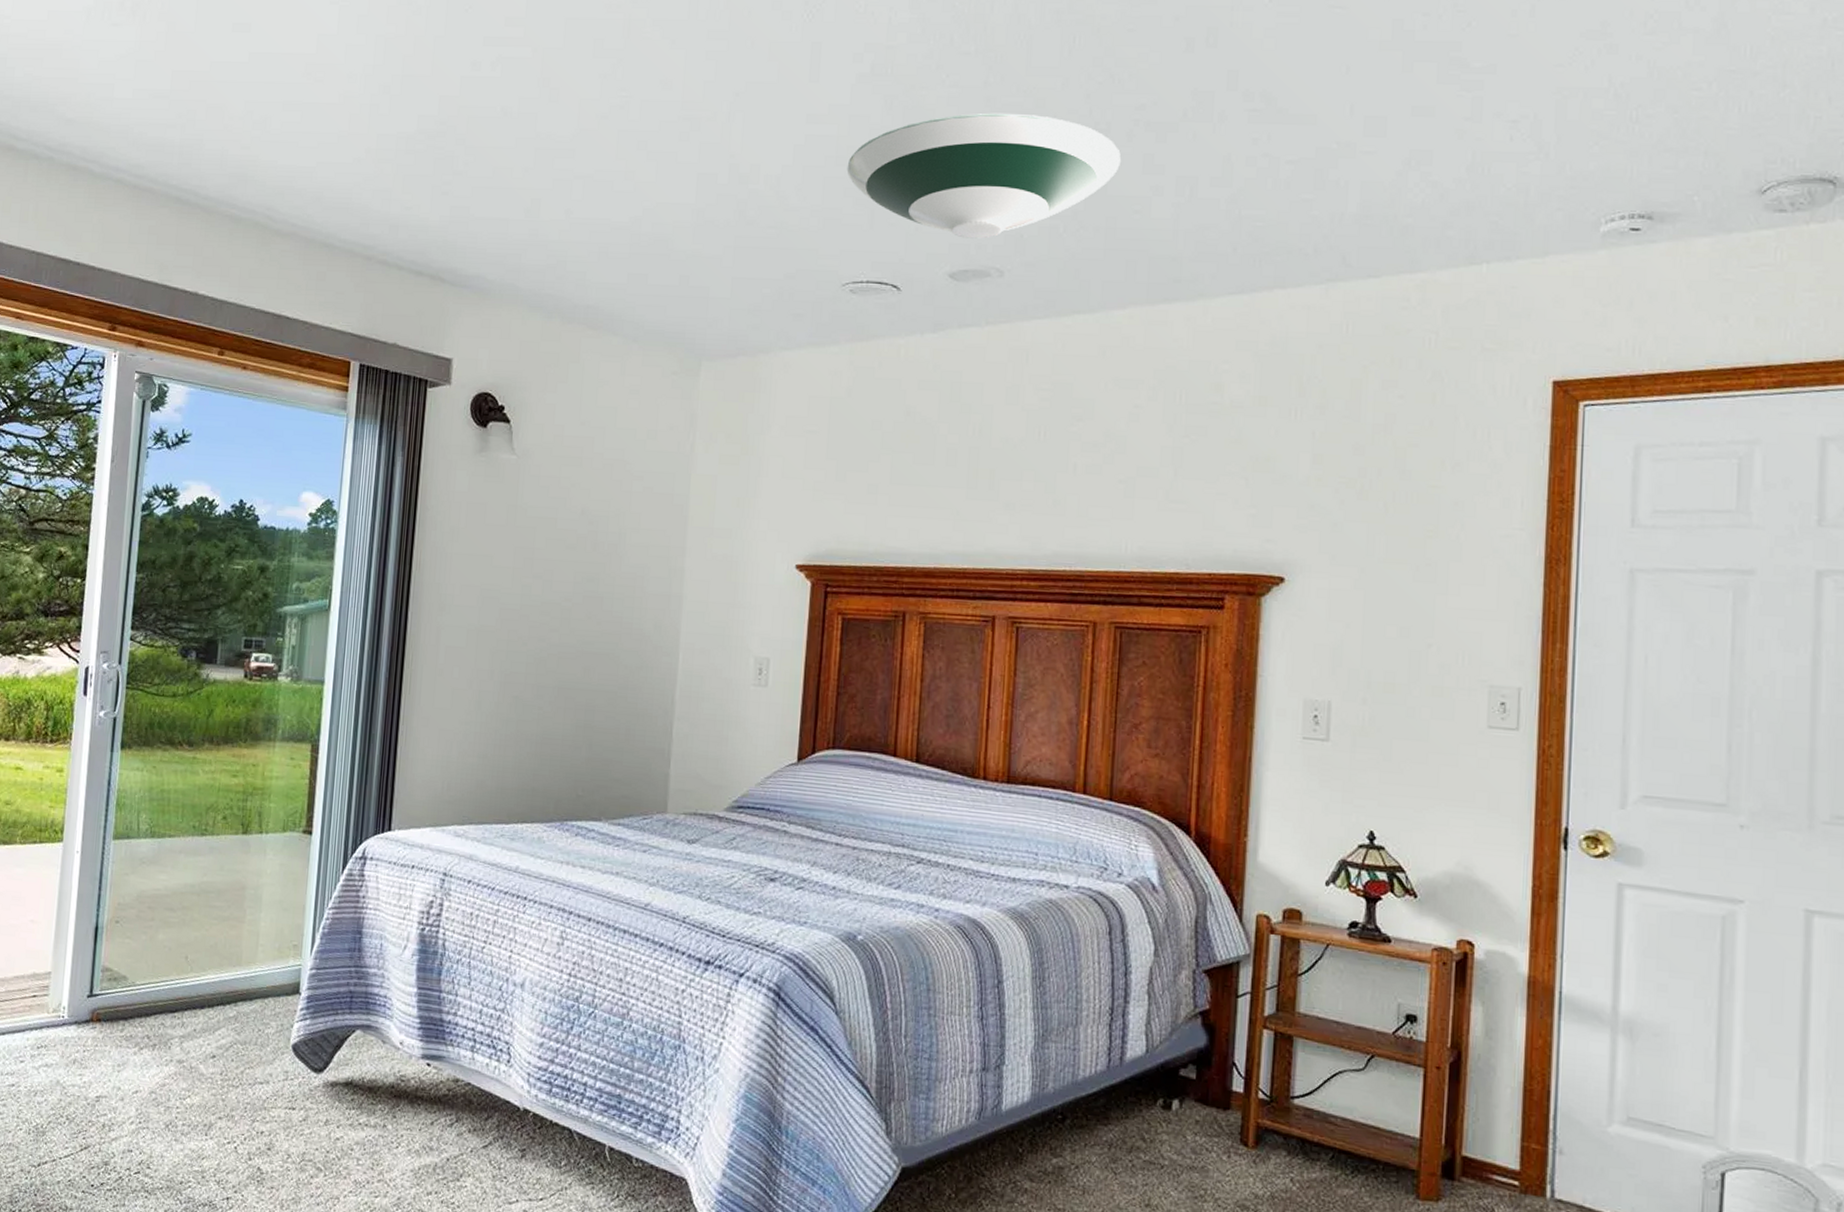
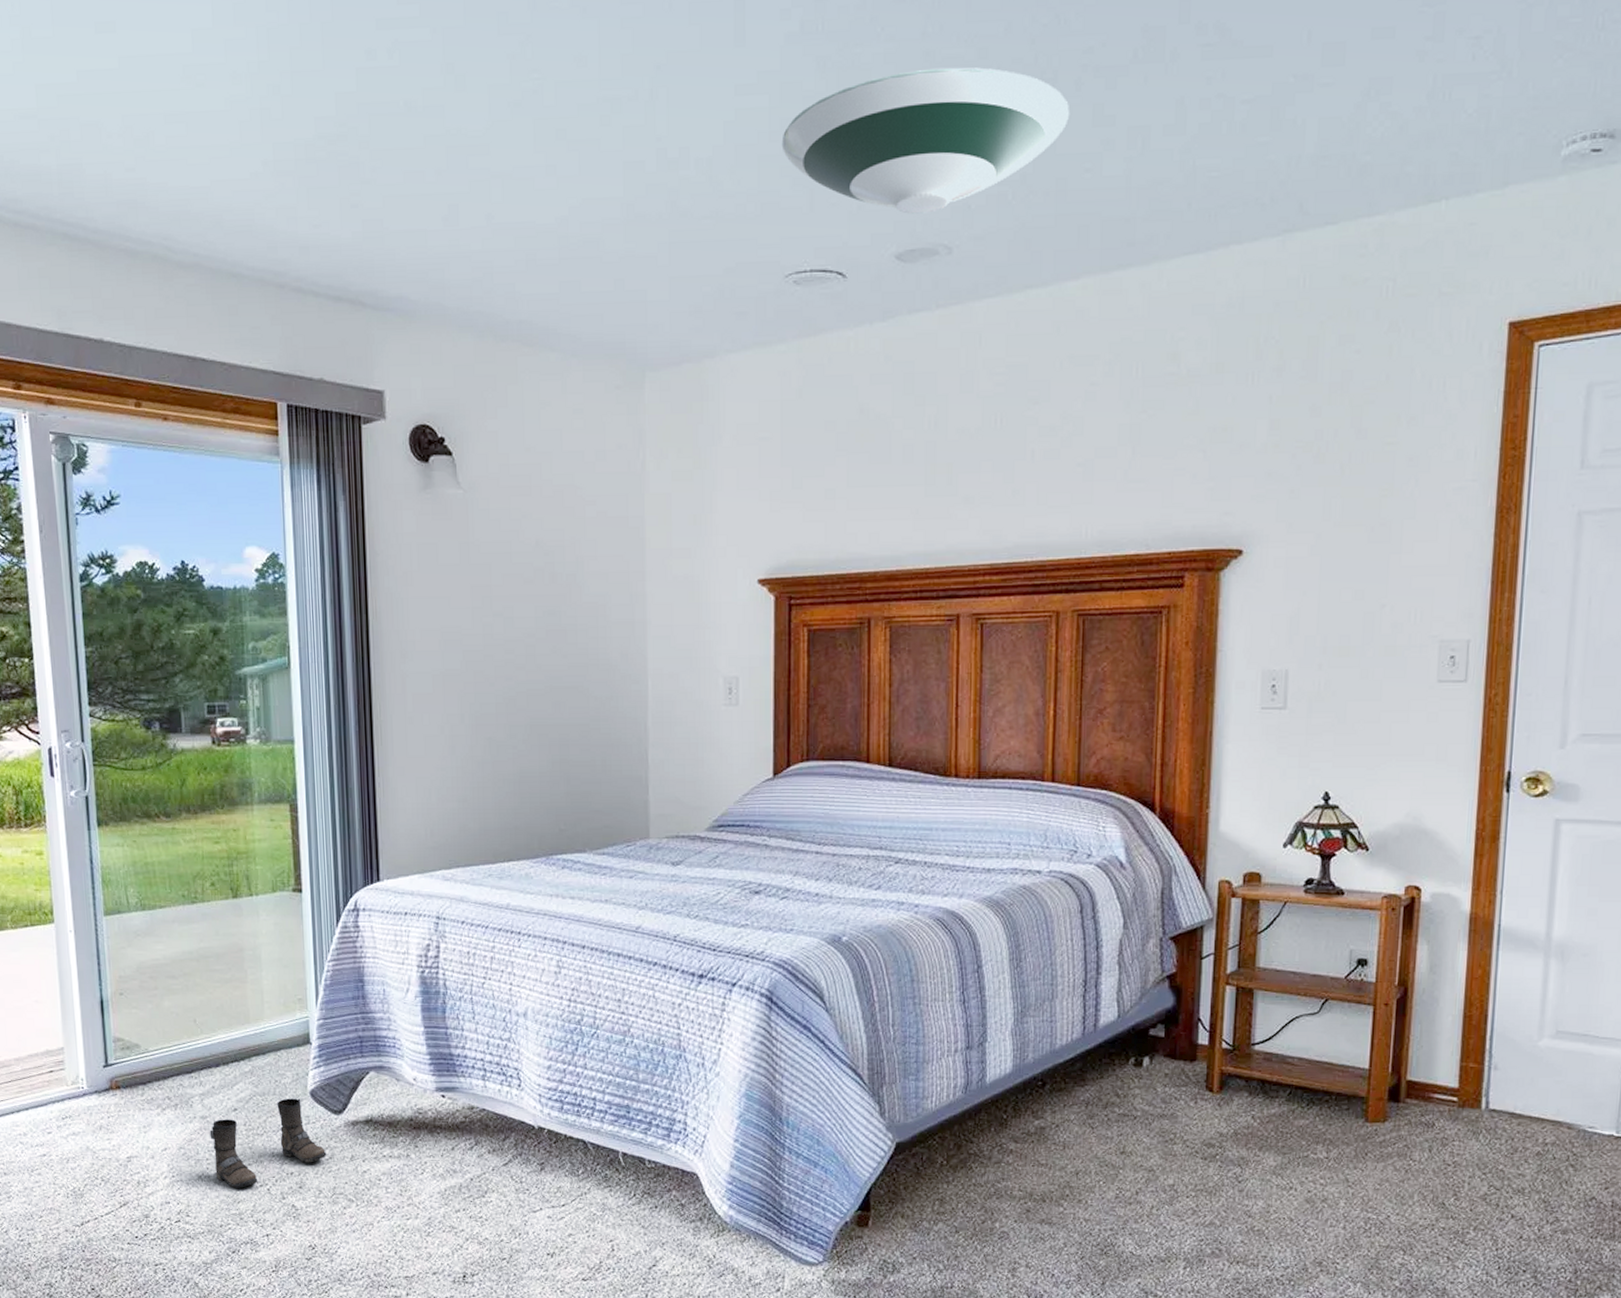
boots: none [183,1049,301,1143] -> present [209,1098,327,1188]

